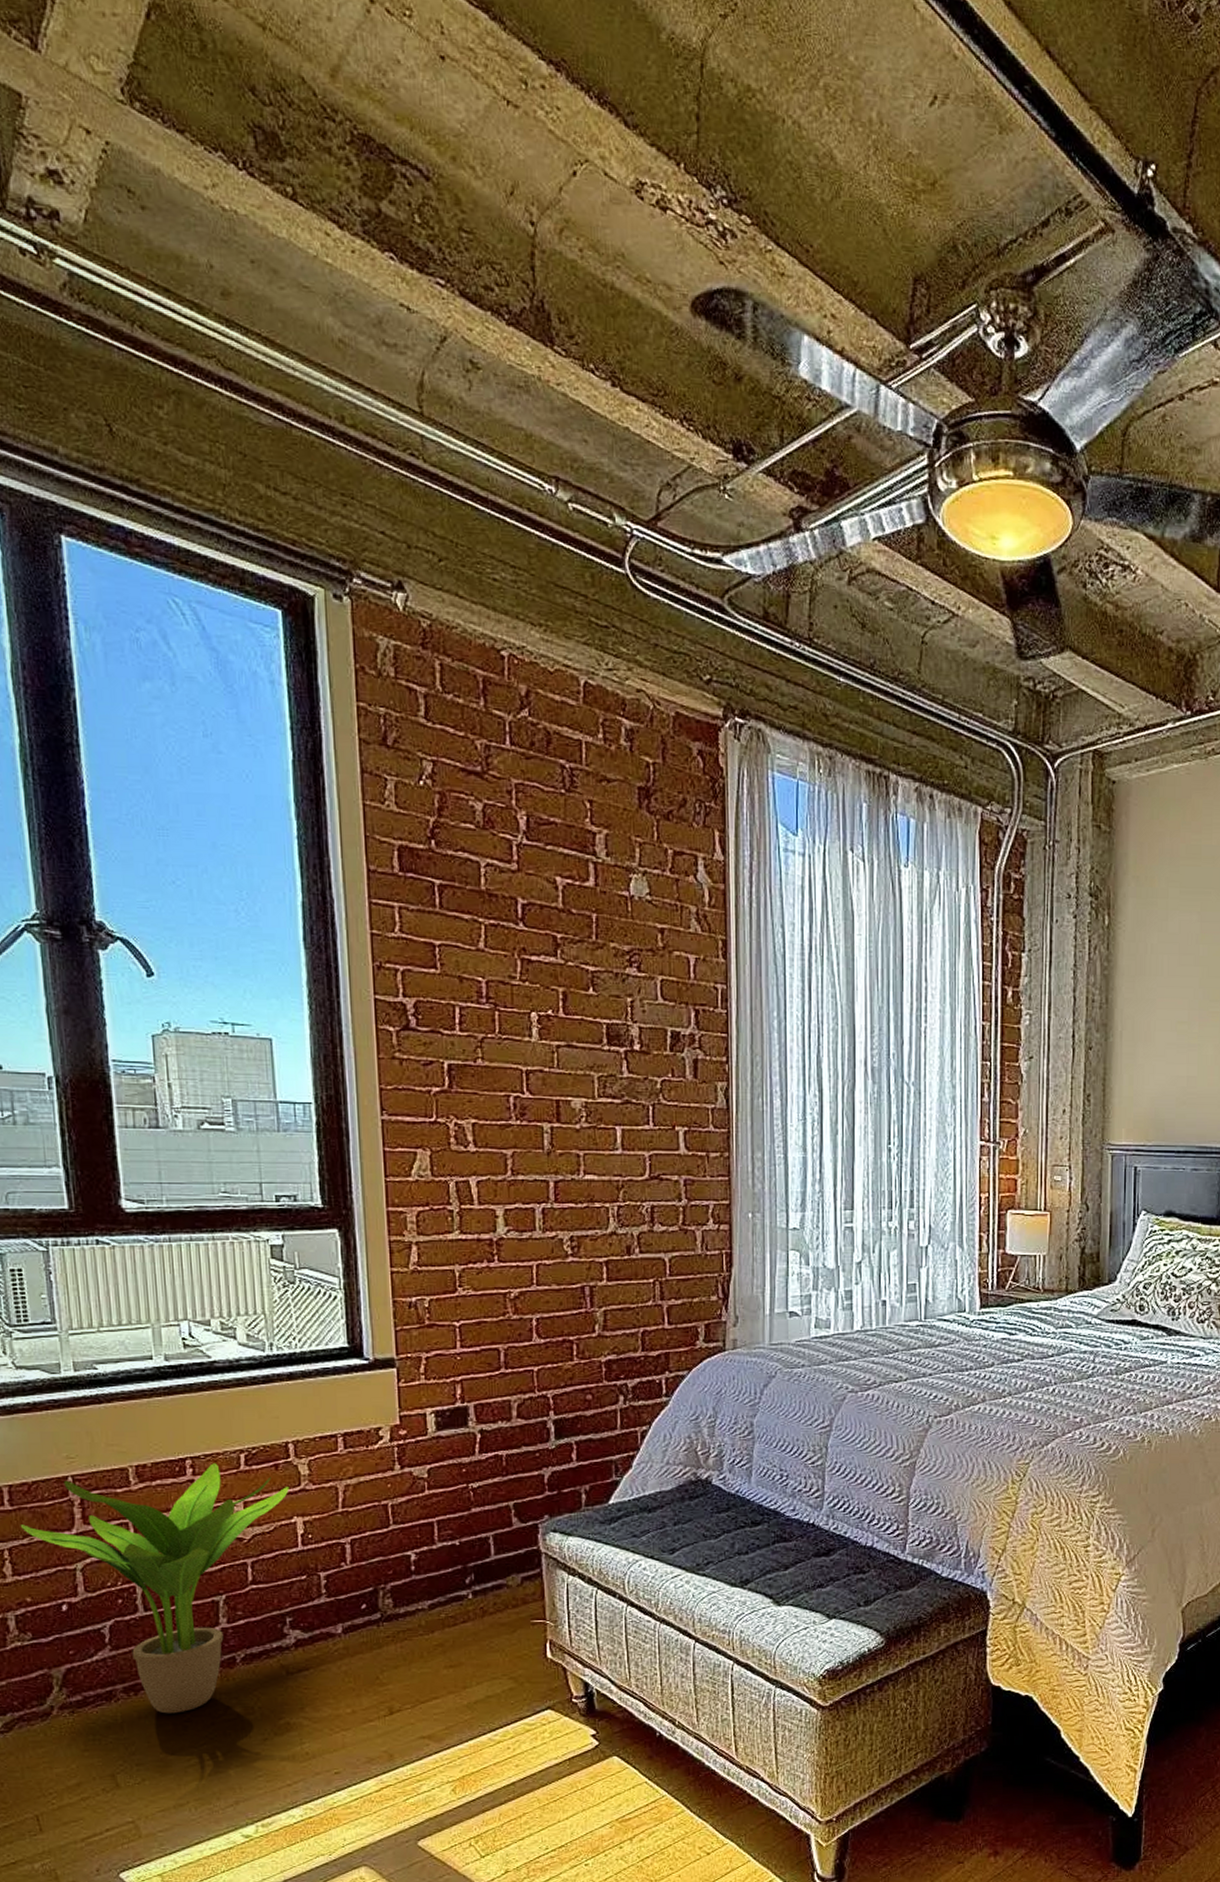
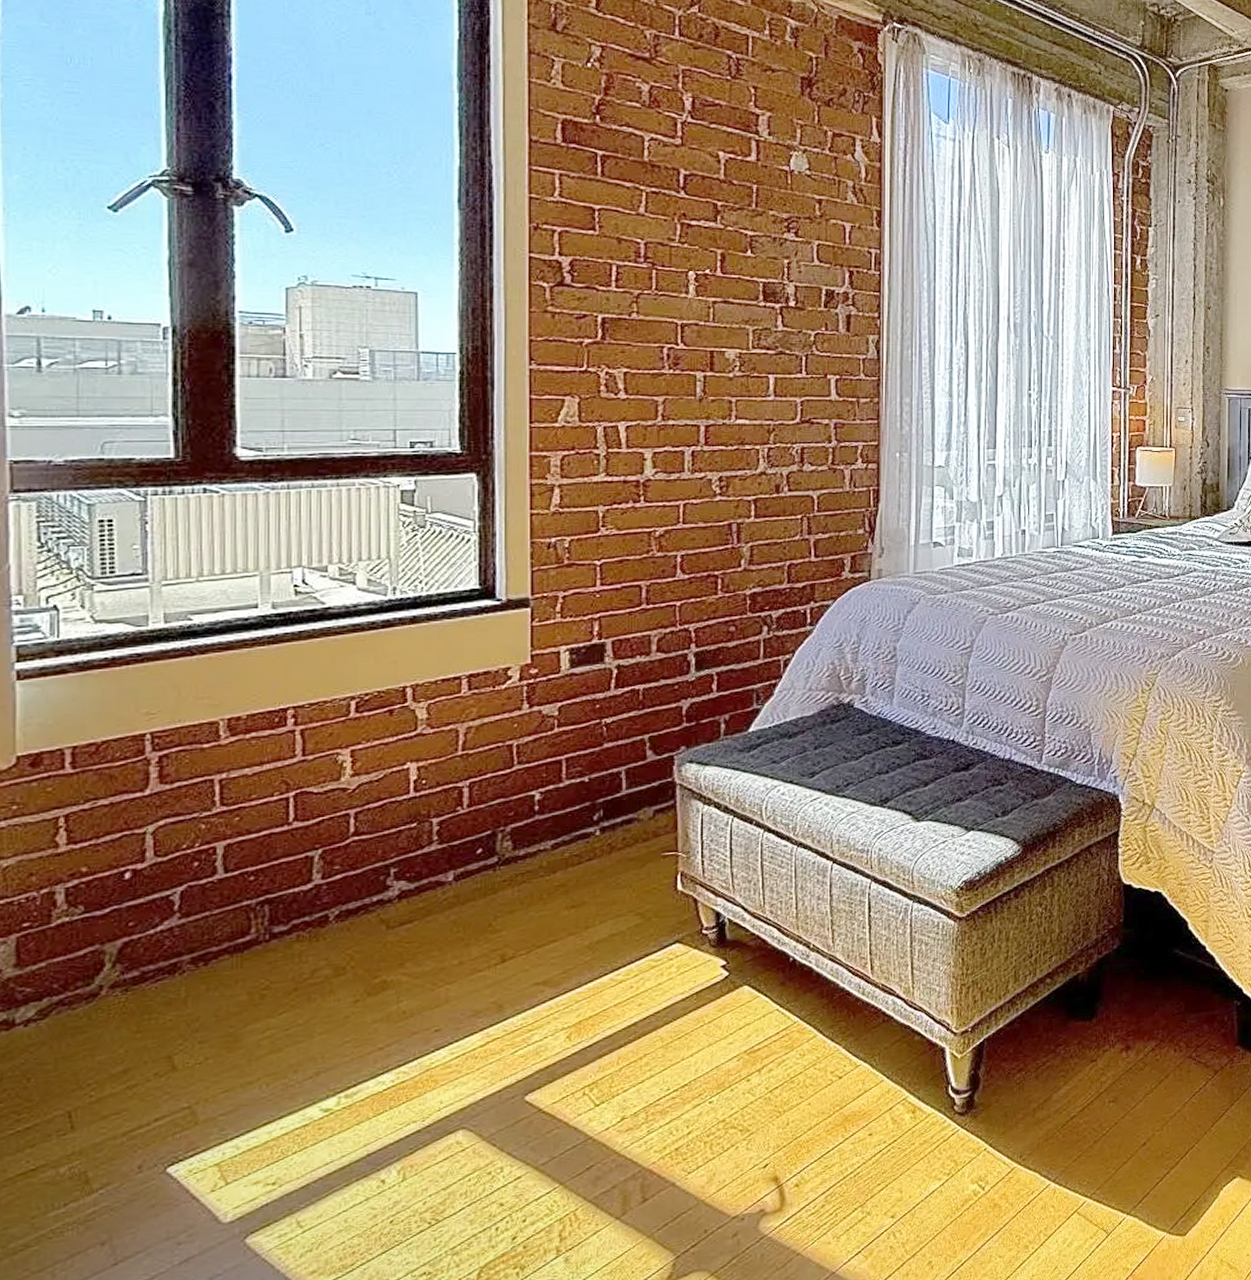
potted plant: present [20,1463,289,1714] -> none [82,712,404,983]

